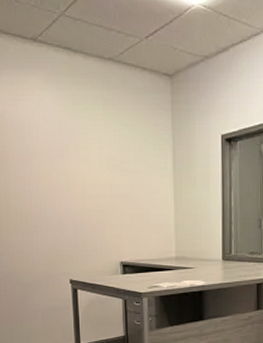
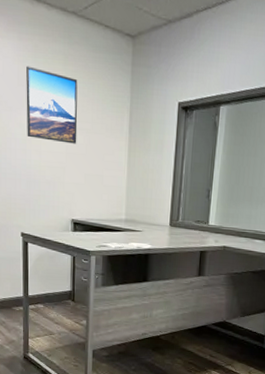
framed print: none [67,114,121,186] -> present [26,66,78,144]

